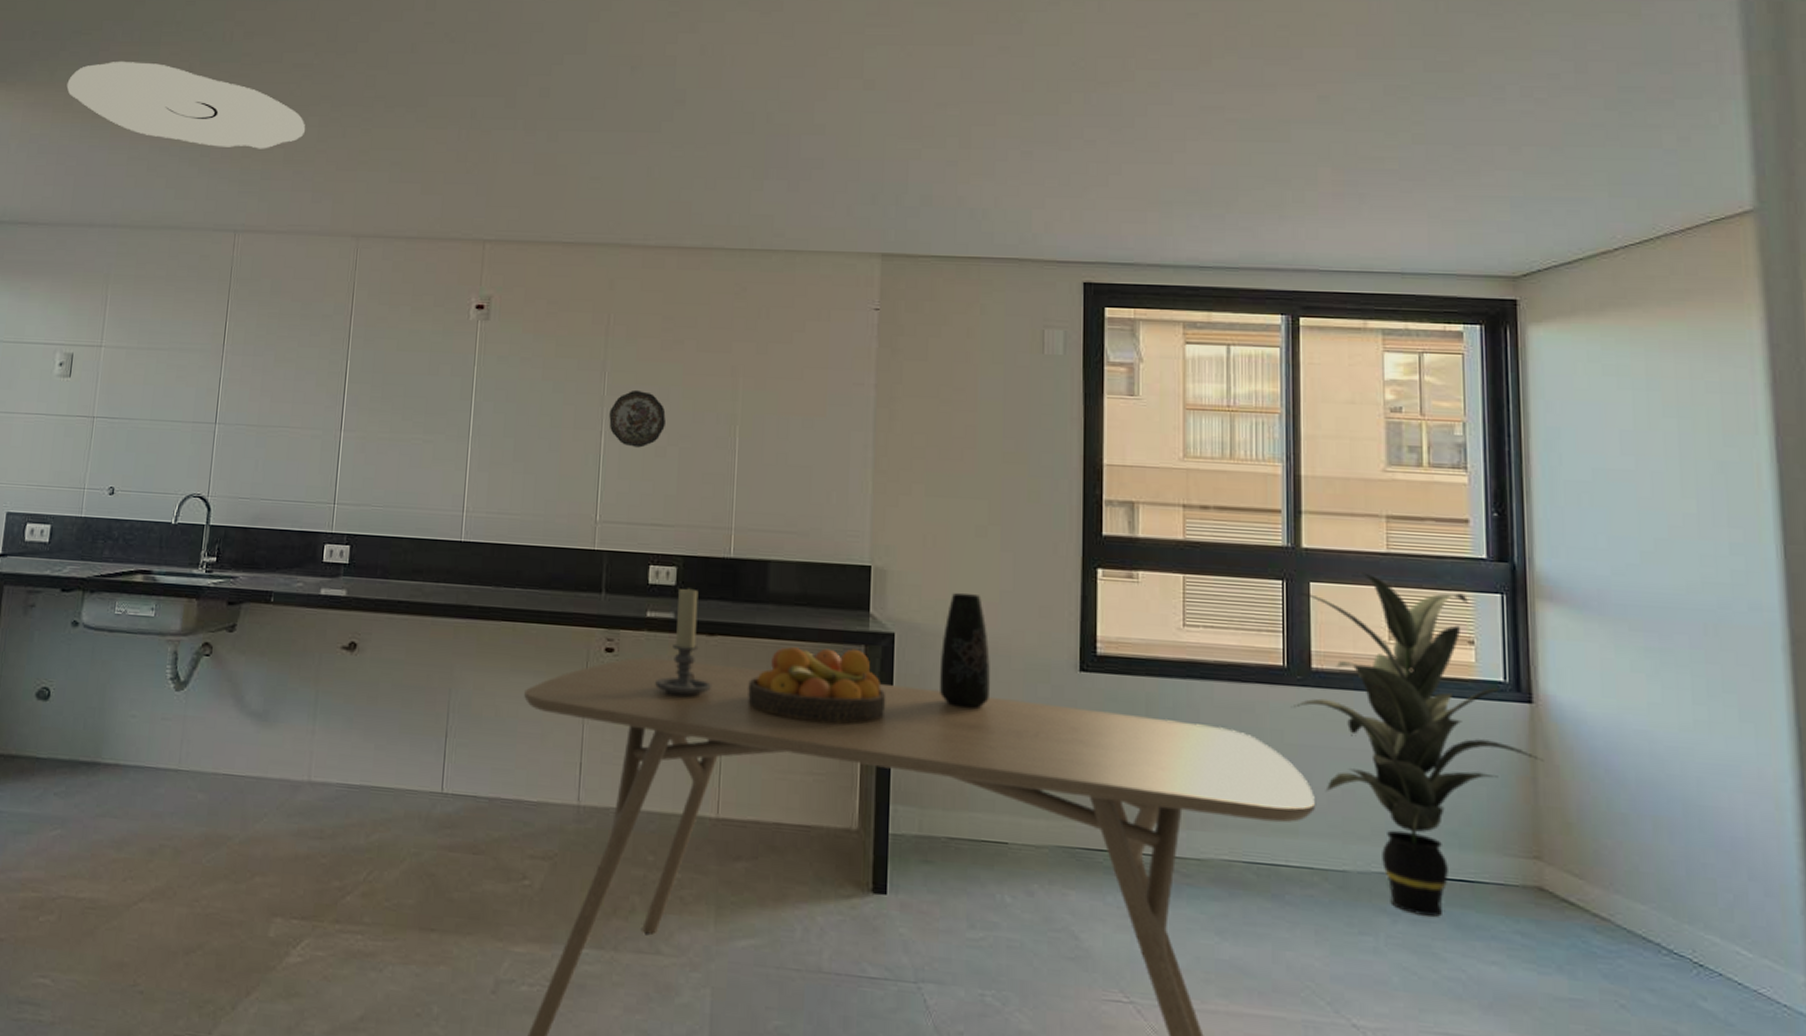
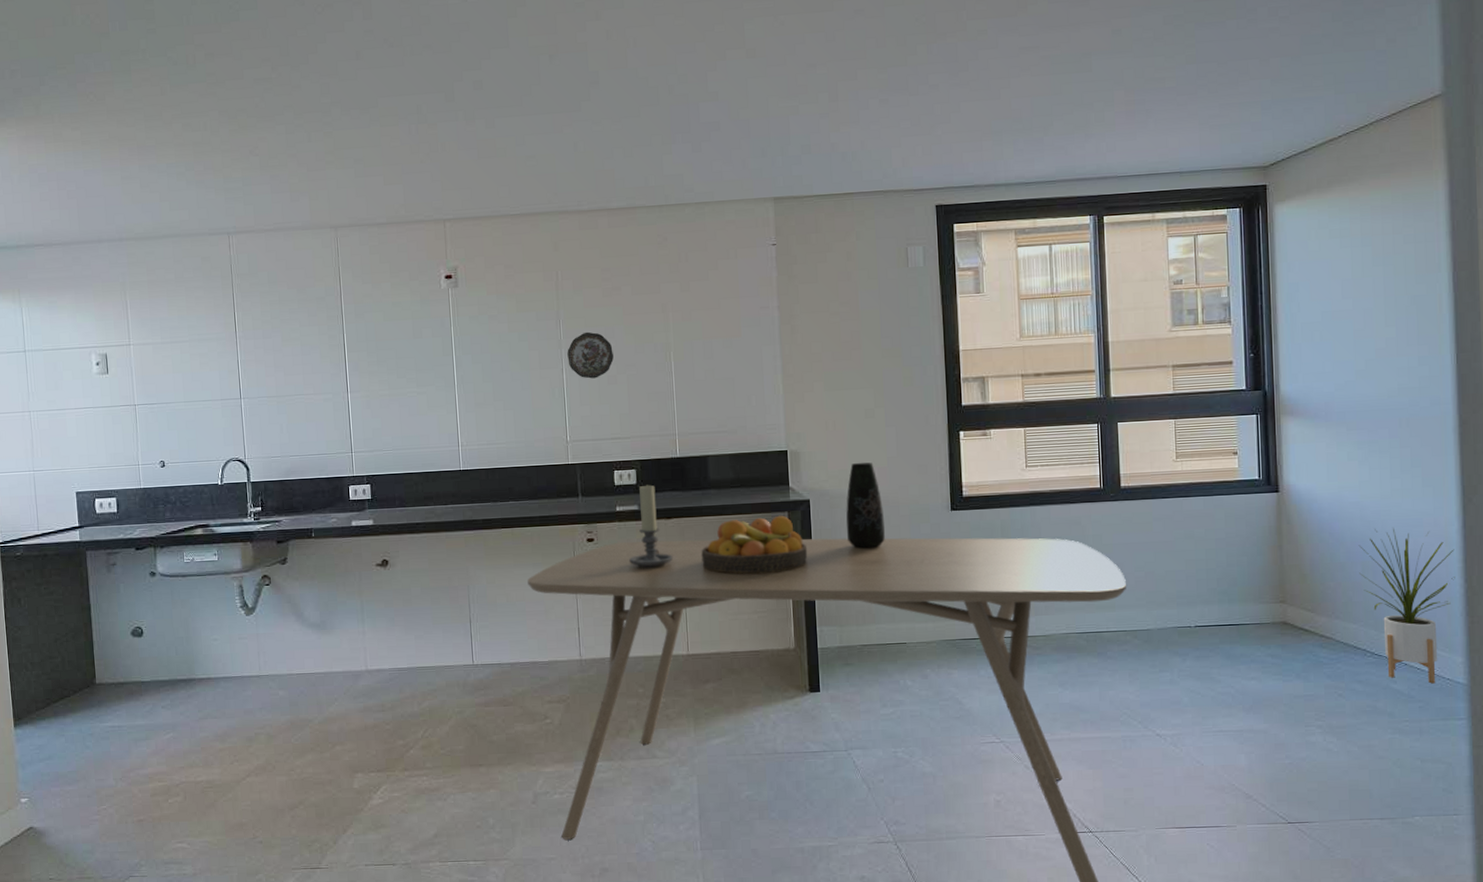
ceiling light: present [66,61,305,149] -> none [53,90,274,161]
indoor plant: present [1290,572,1544,917] -> none [1105,410,1287,653]
house plant: none [1647,772,1792,1010] -> present [1358,528,1455,684]

